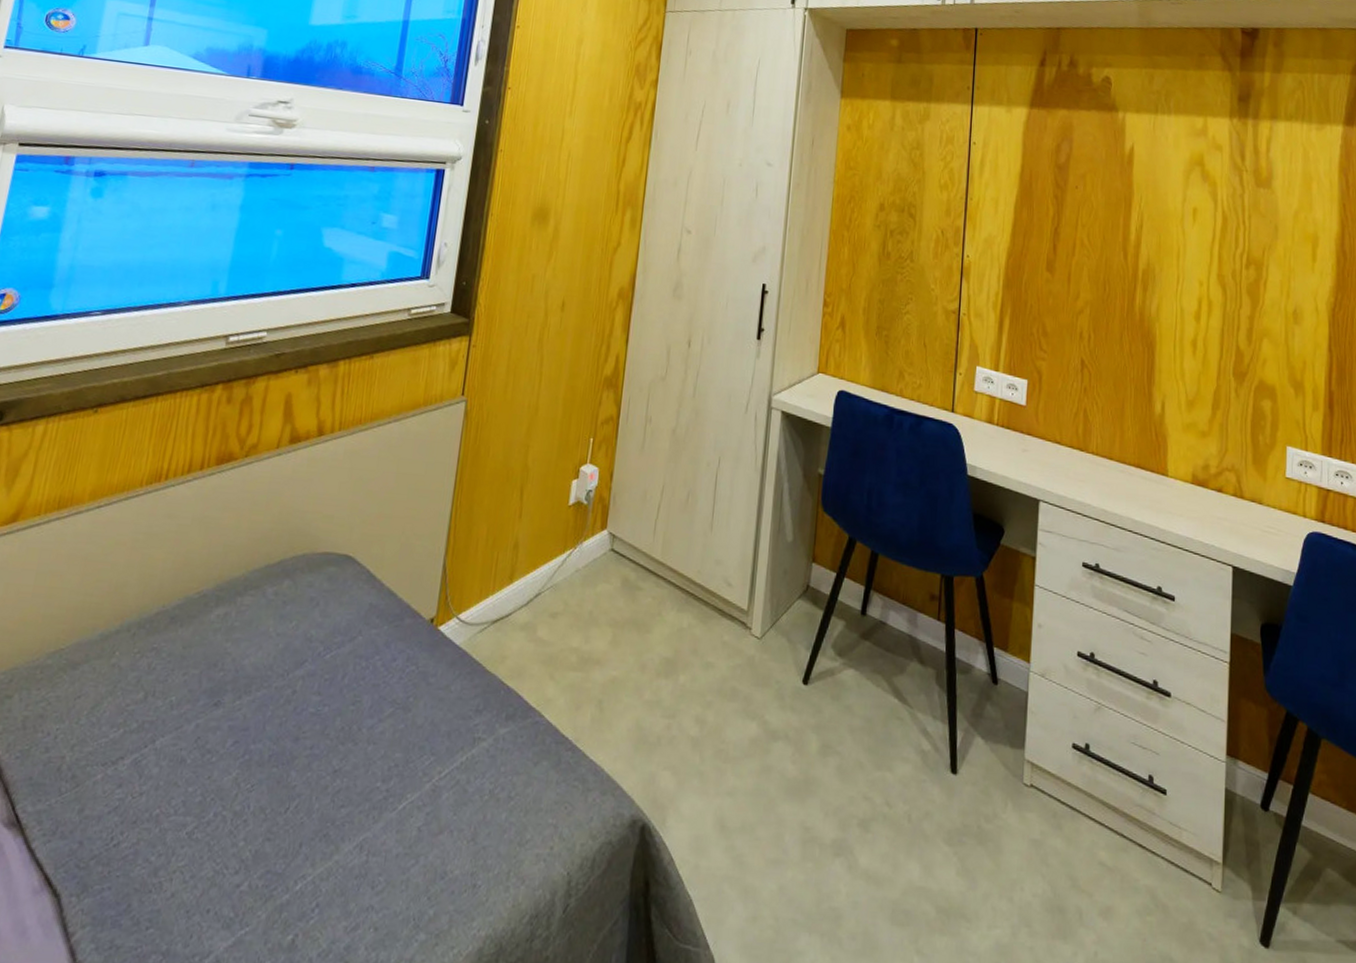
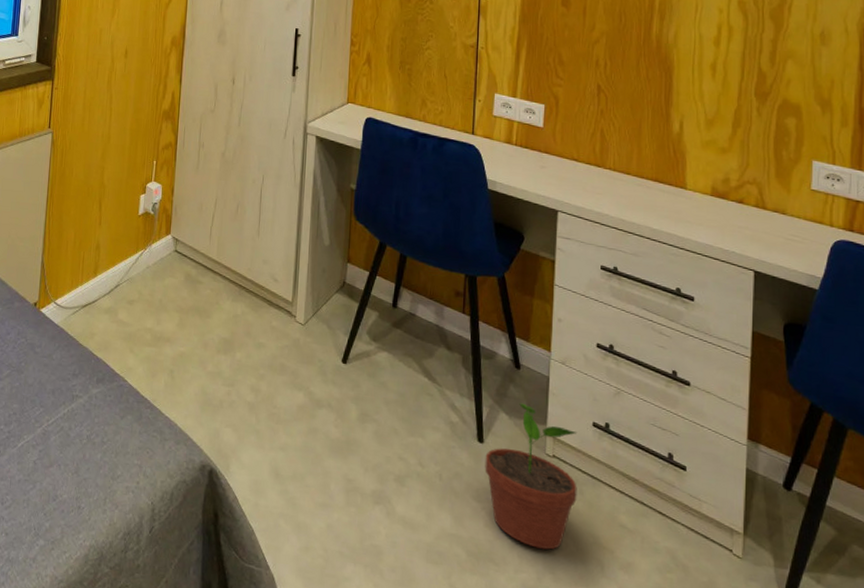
potted plant: none [958,724,1057,898] -> present [485,403,578,550]

